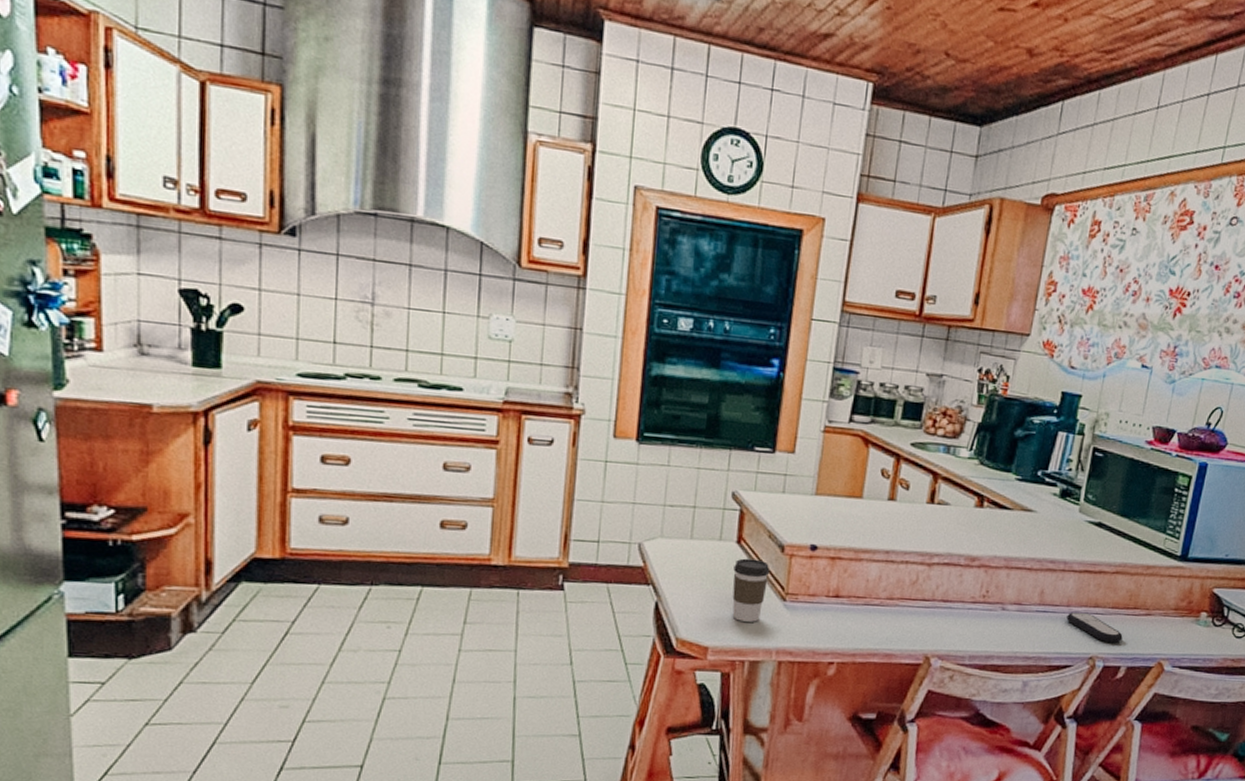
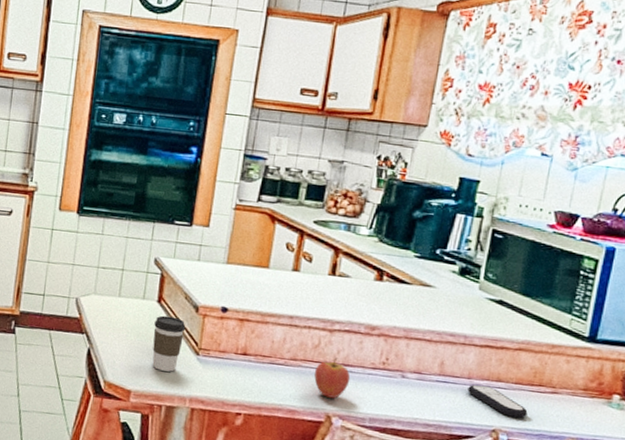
fruit: none [912,593,950,638] -> present [314,358,351,399]

